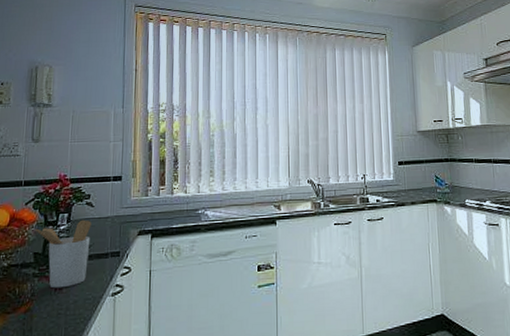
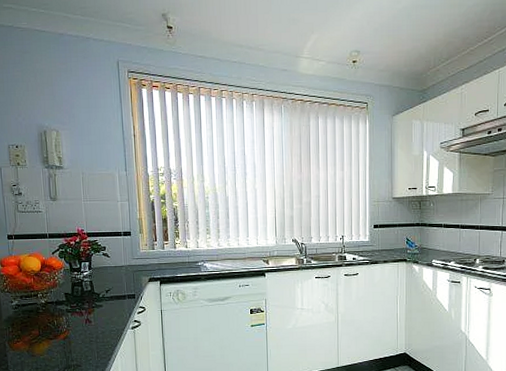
utensil holder: present [33,219,91,289] -> none [62,267,110,322]

